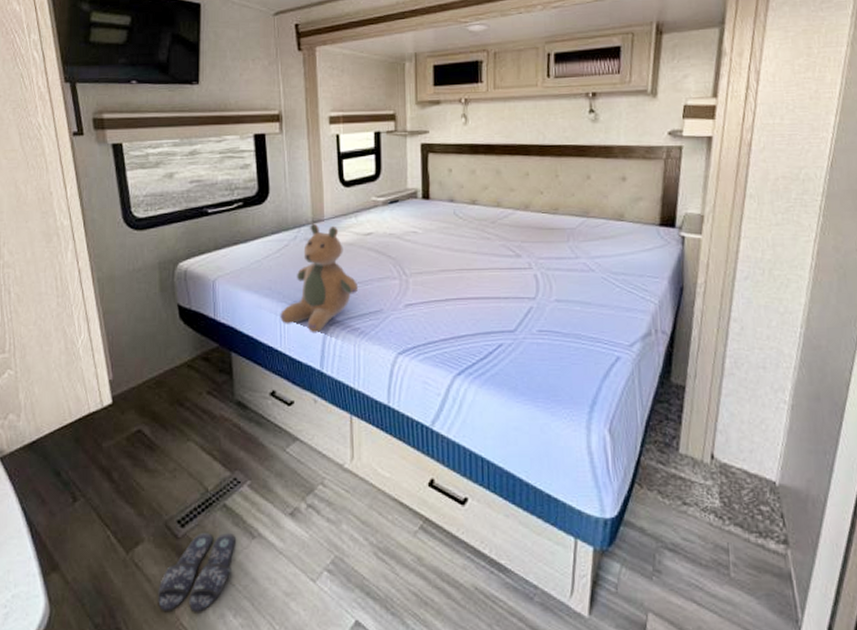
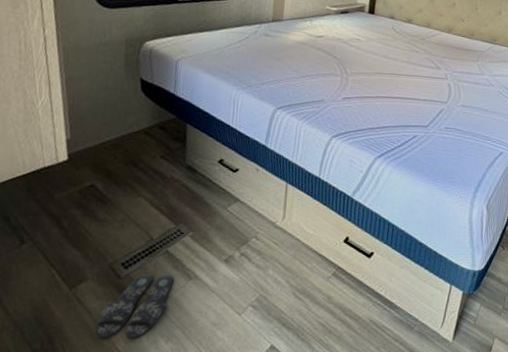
teddy bear: present [280,223,358,334] -> none [234,21,306,115]

